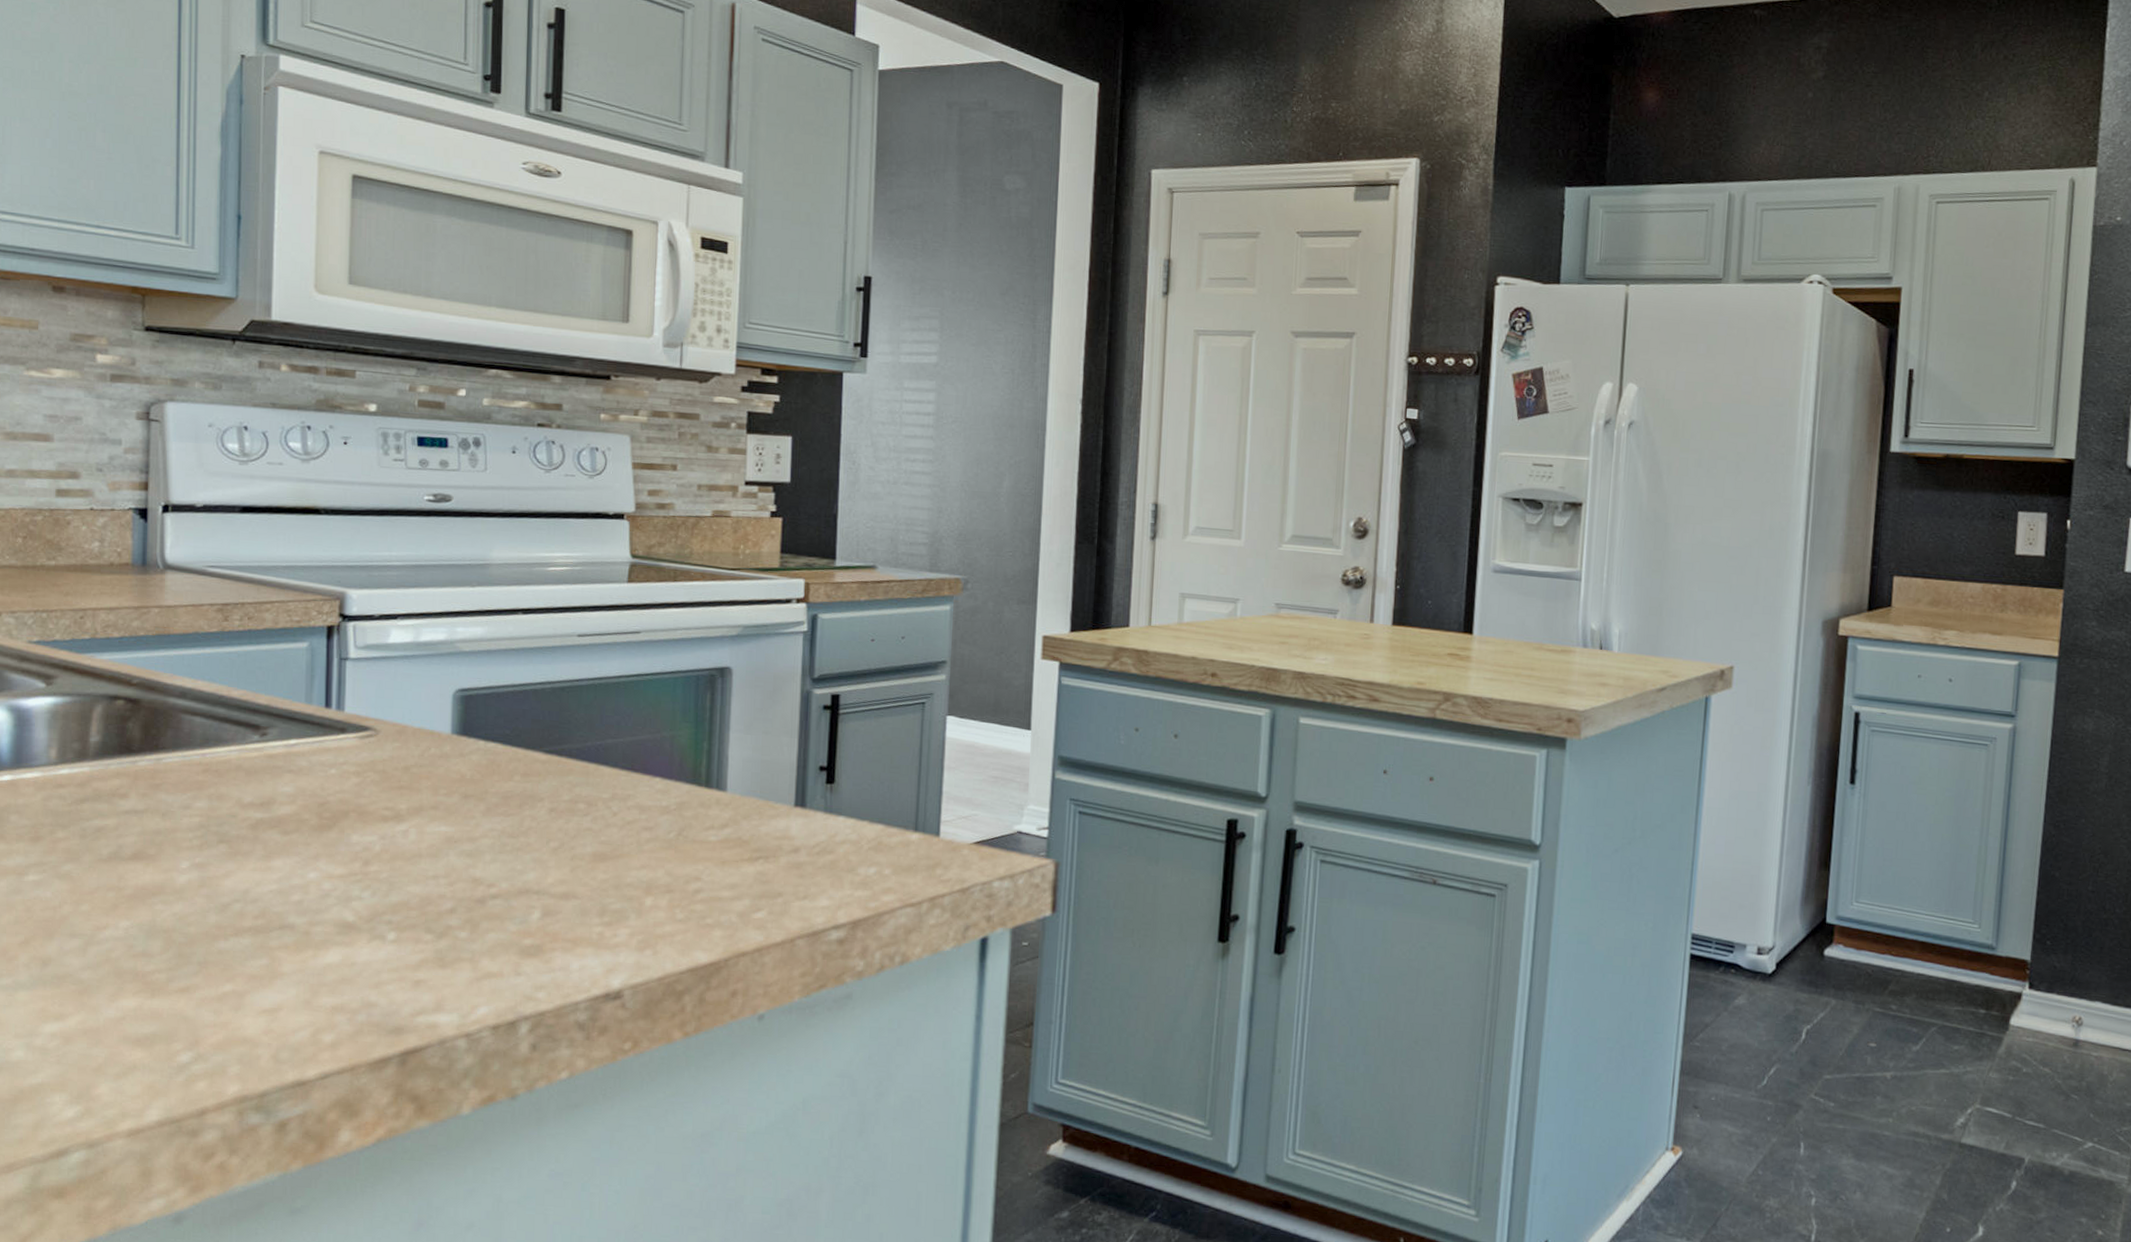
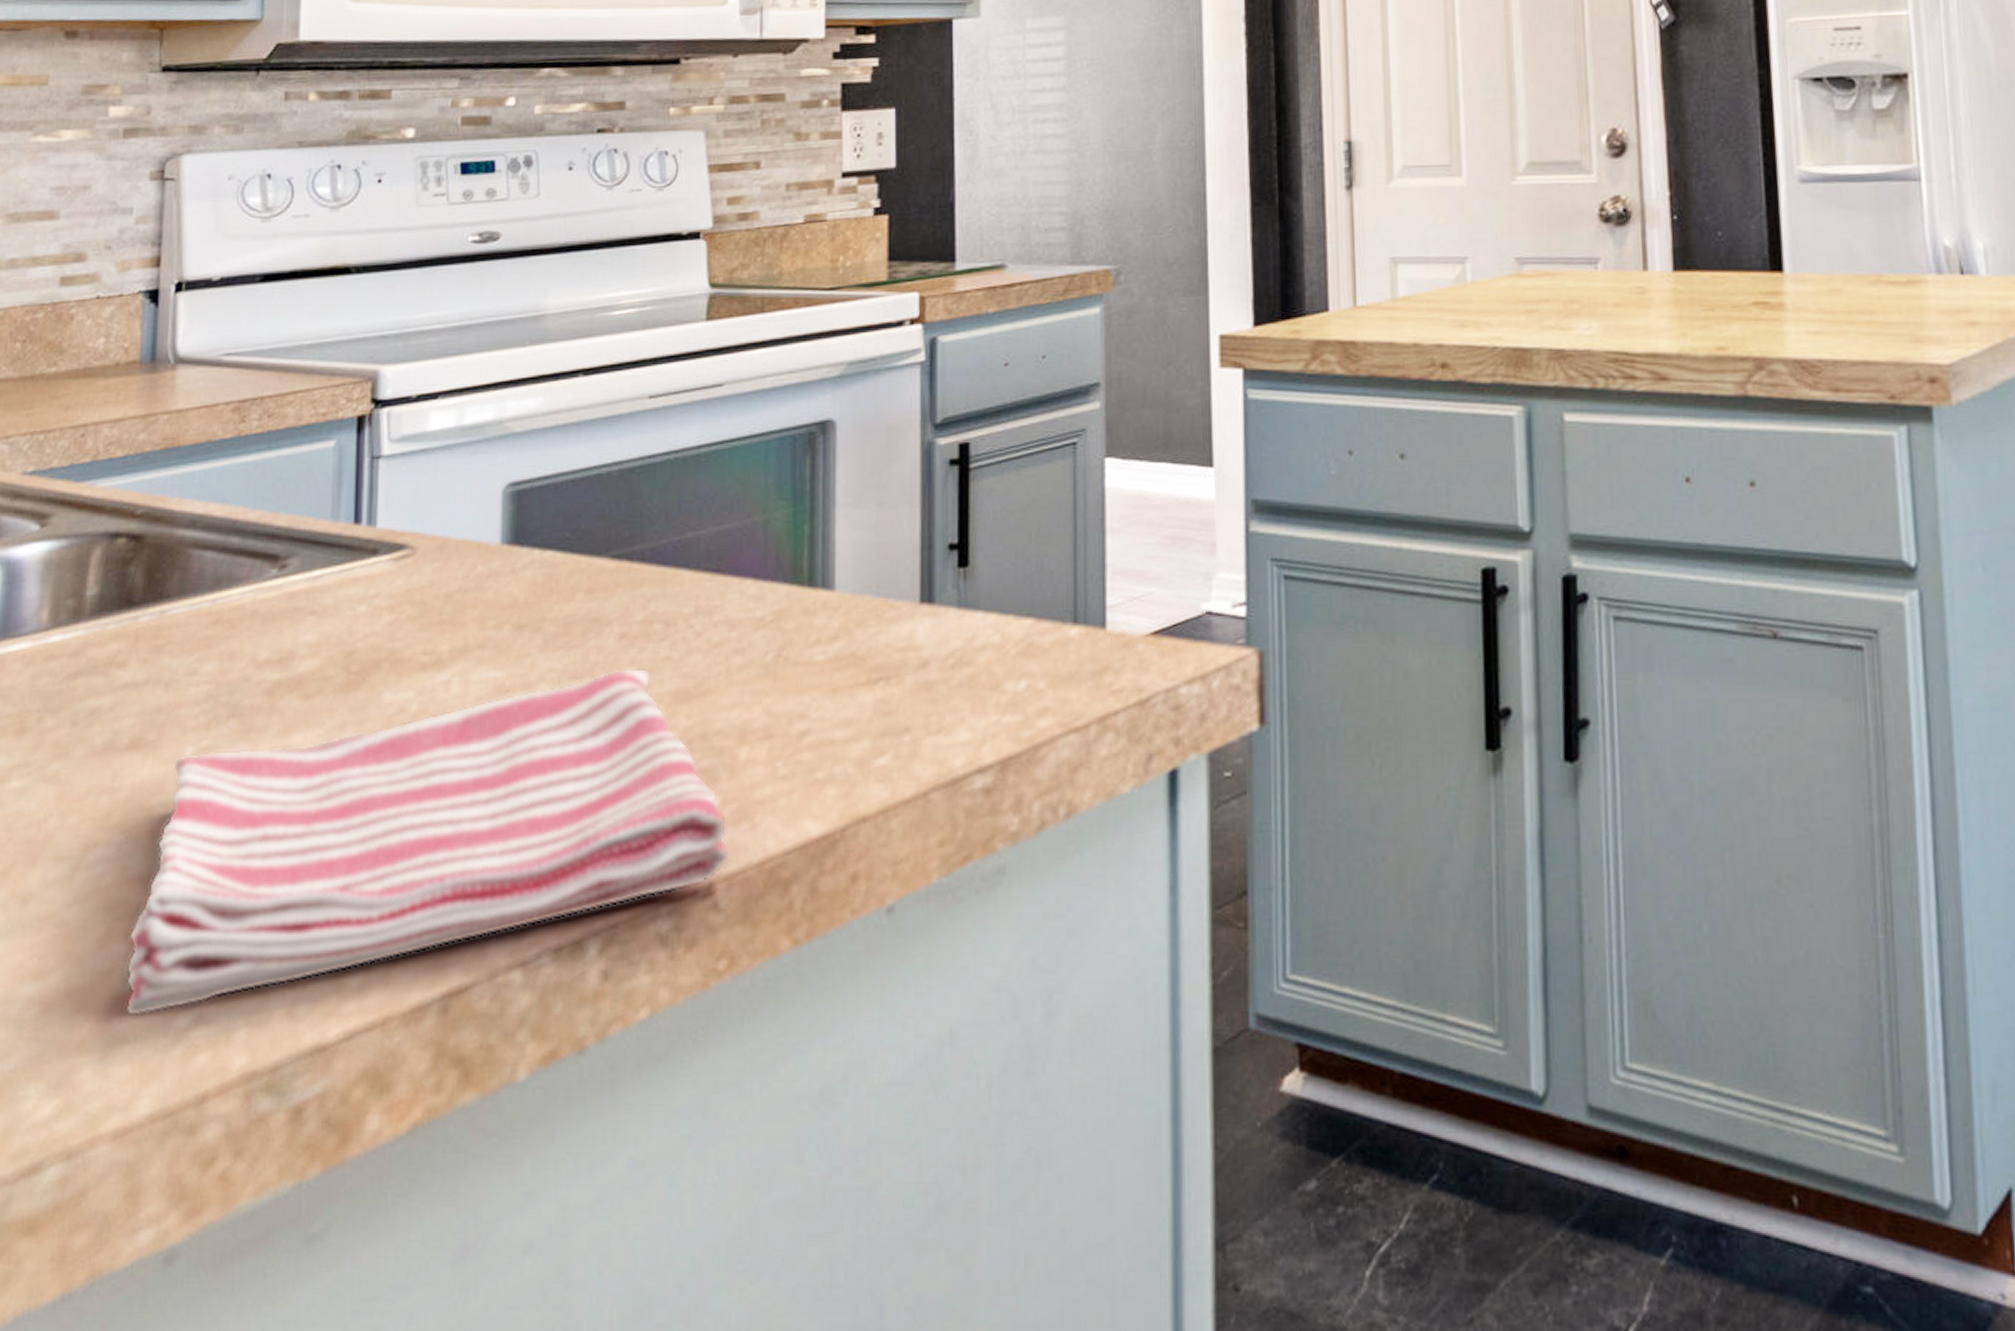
dish towel: none [134,832,636,1053] -> present [125,667,730,1017]

